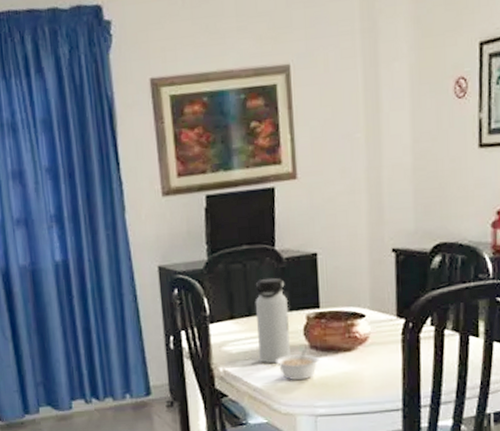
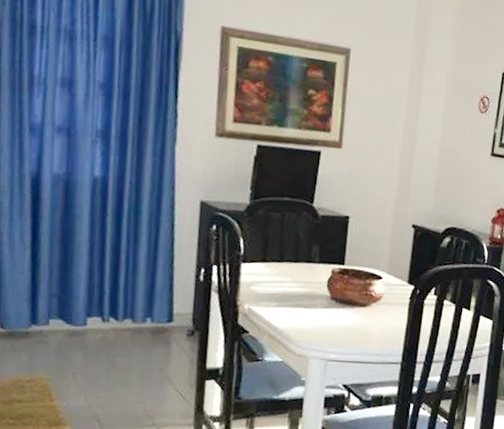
water bottle: present [255,277,290,363] -> none [284,230,317,308]
legume: present [276,349,319,381] -> none [298,299,337,327]

